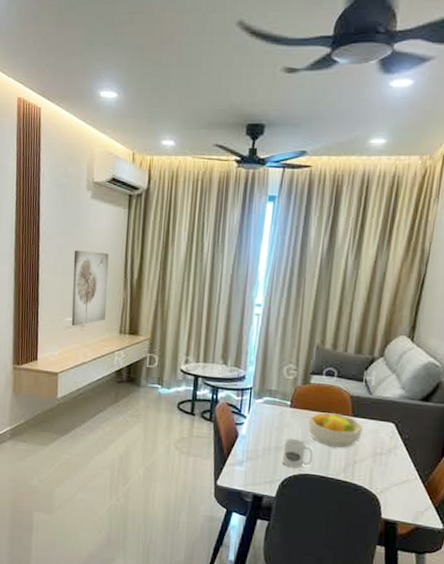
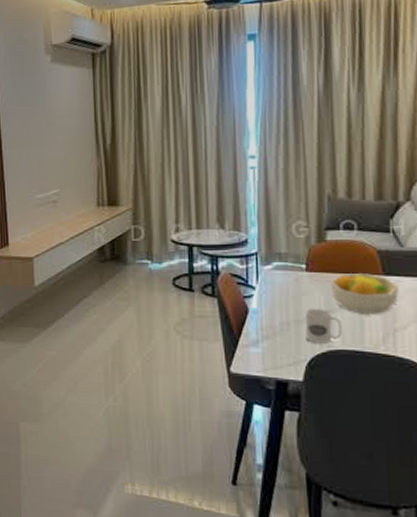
wall art: present [71,250,109,326] -> none [38,119,81,203]

